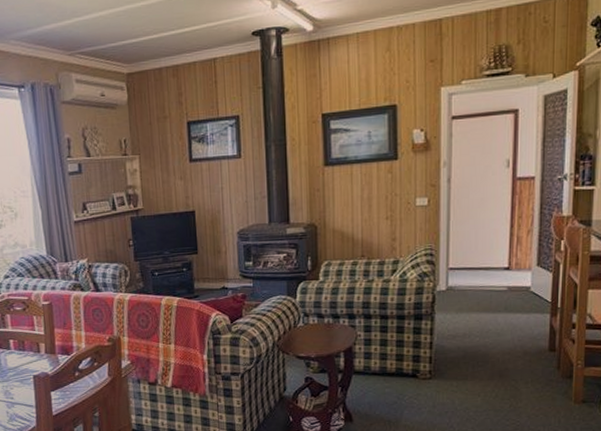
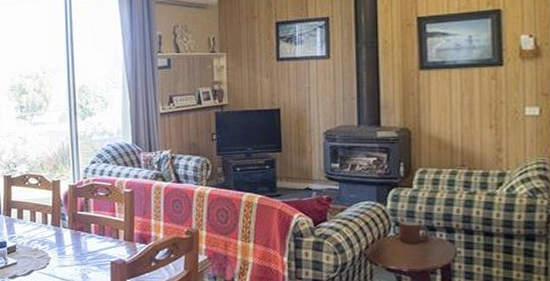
mug: none [307,311,333,334] -> present [399,221,429,246]

